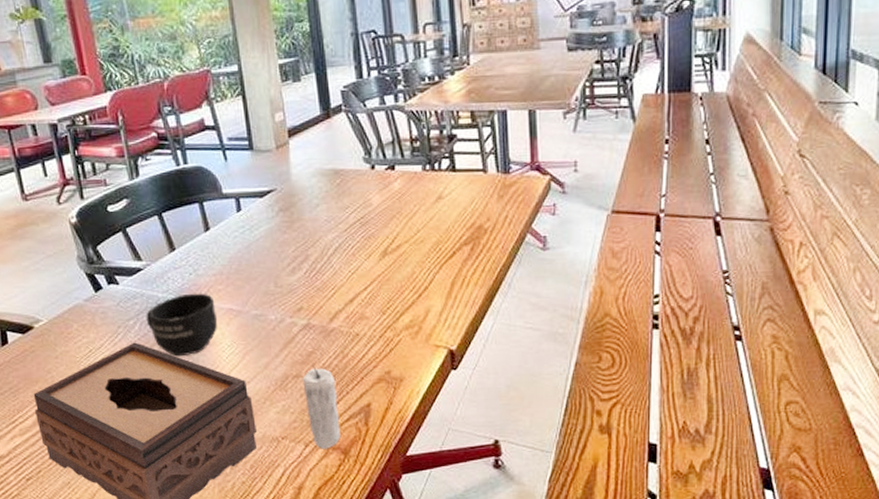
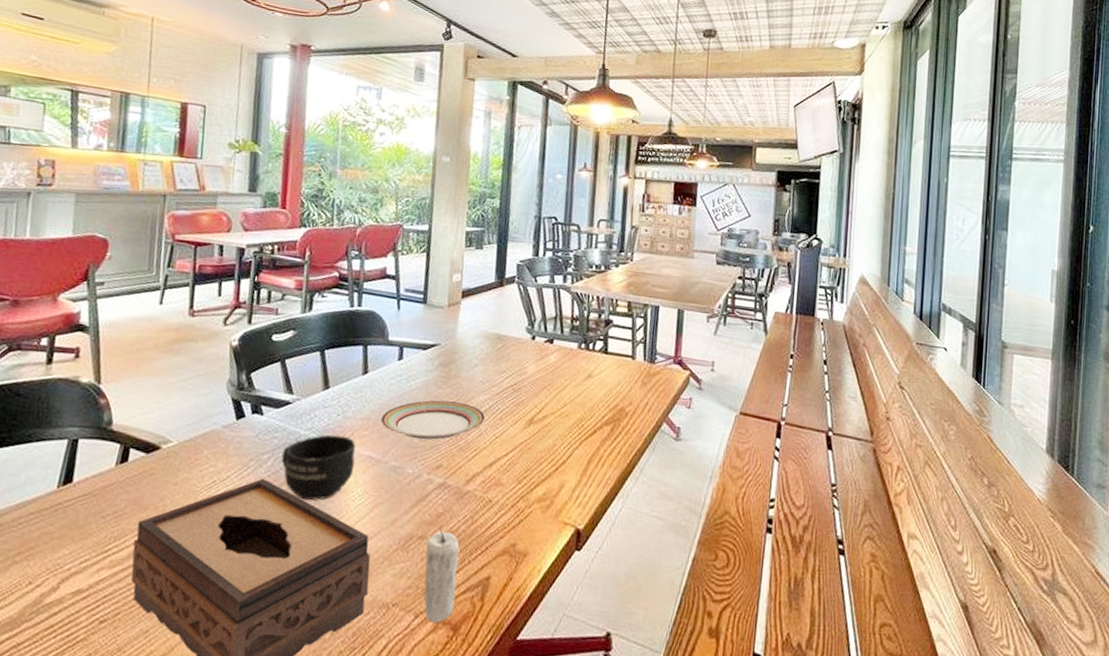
plate: none [232,244,338,286] -> present [380,400,486,440]

